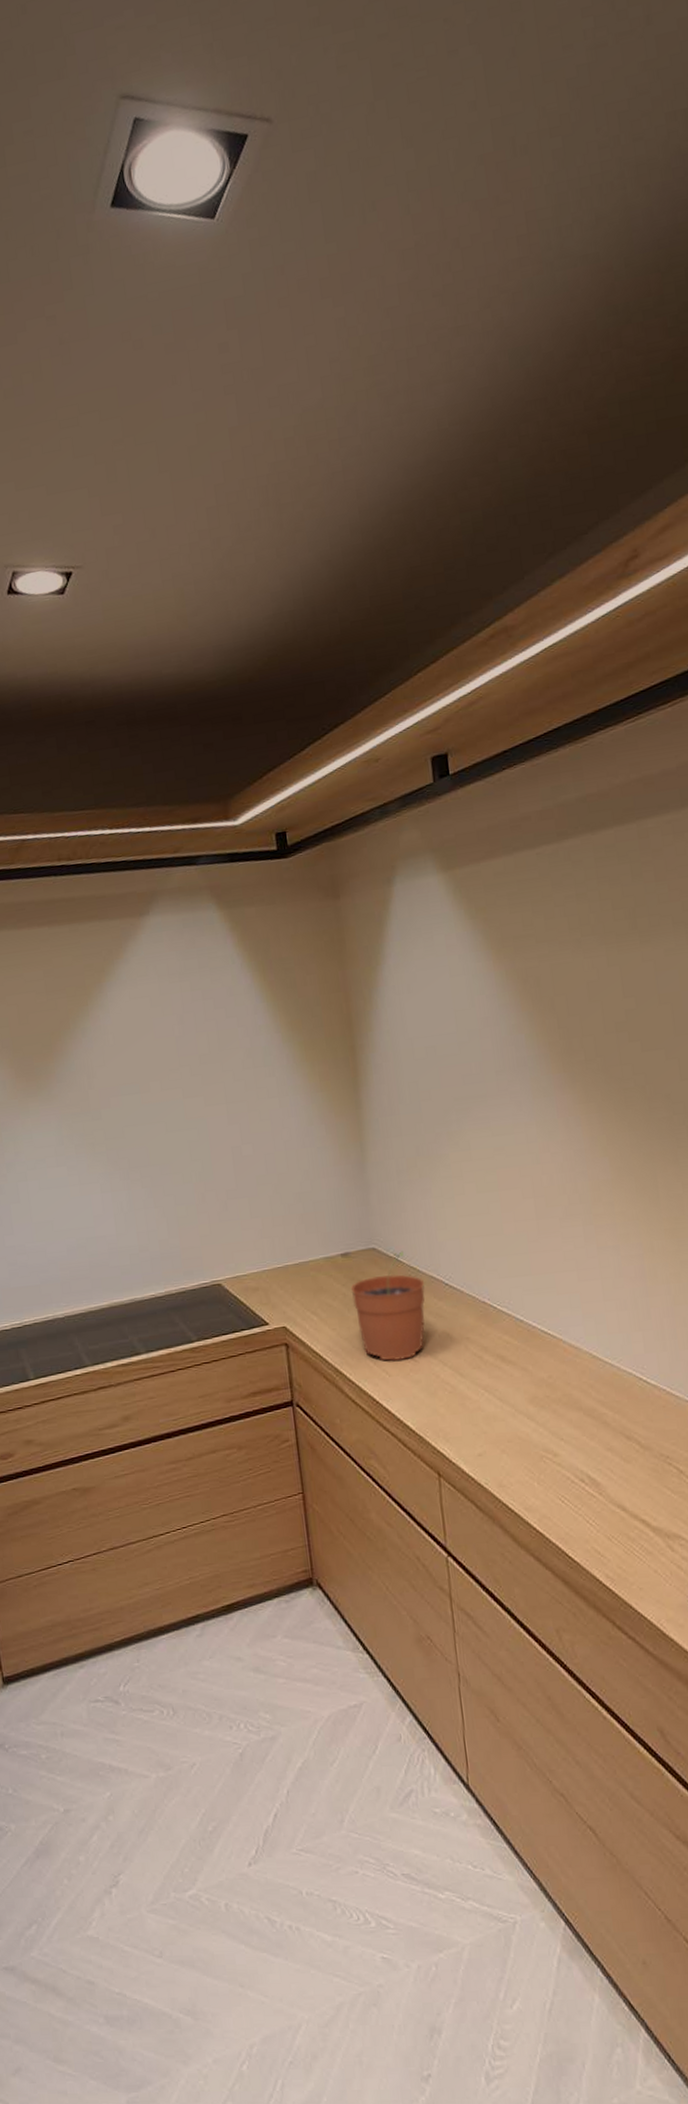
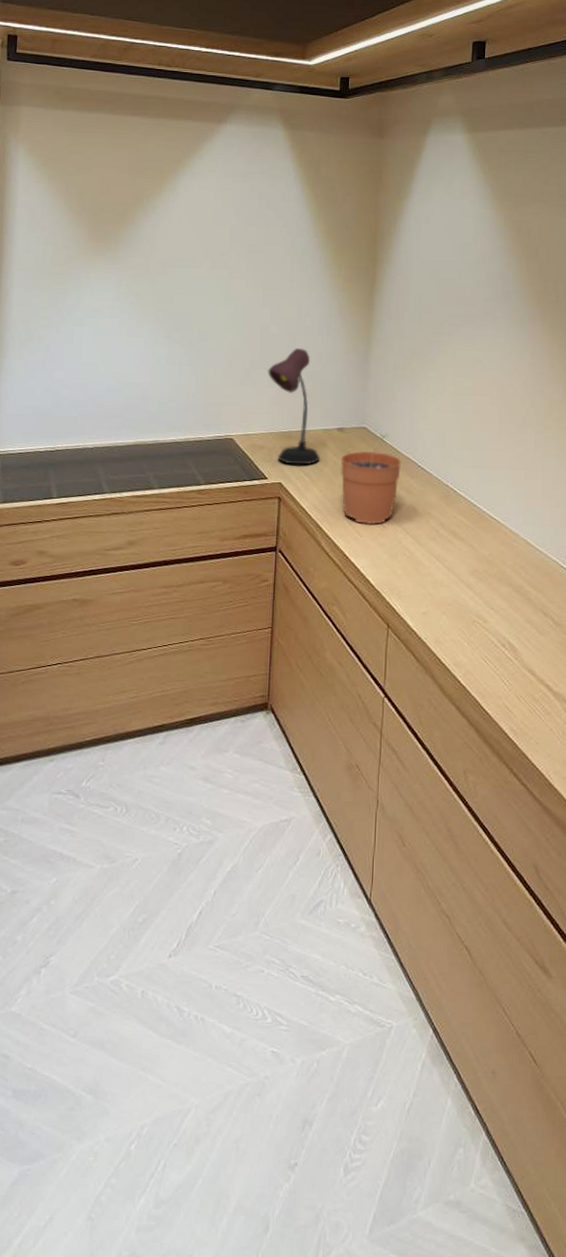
desk lamp: none [248,1167,327,1304] -> present [268,348,320,465]

